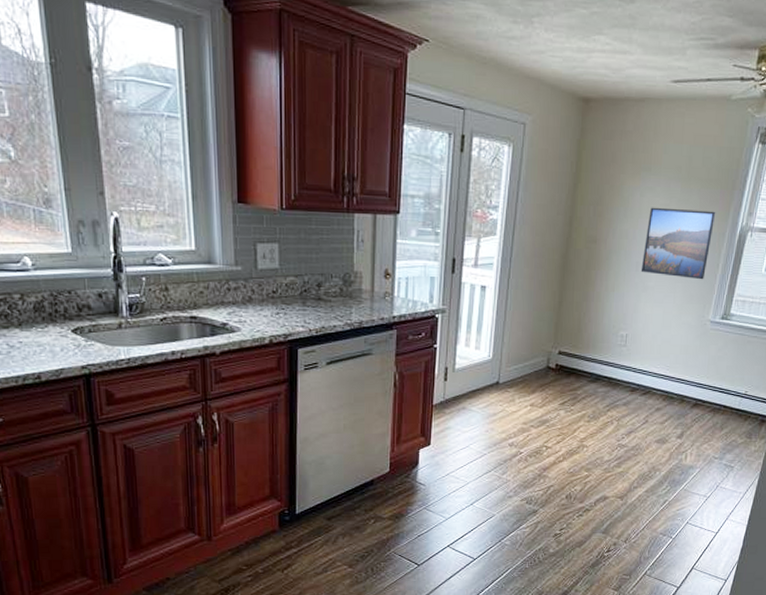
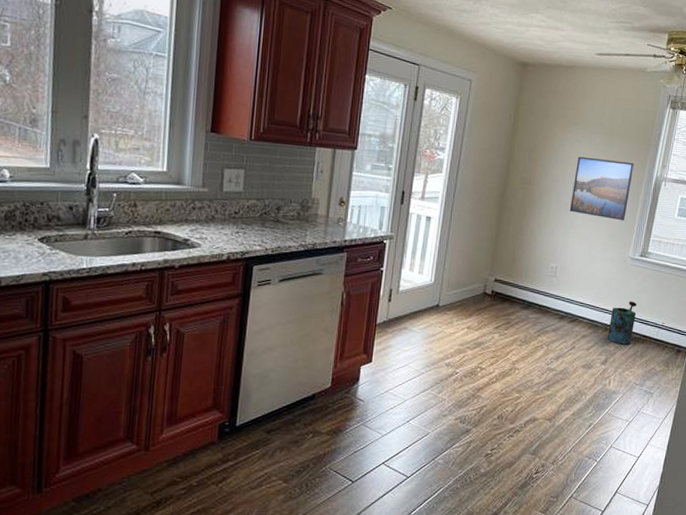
watering can: none [683,369,717,417] -> present [607,301,637,345]

